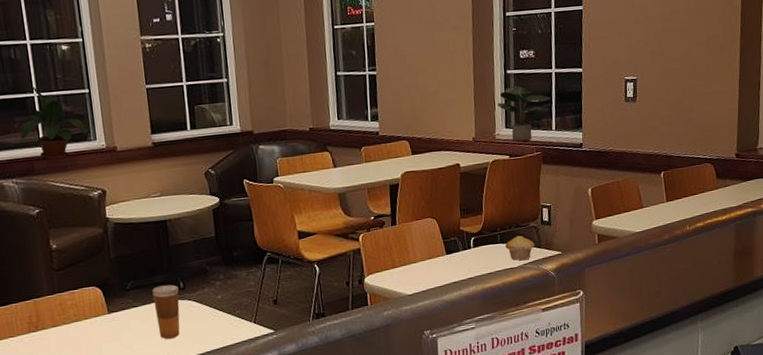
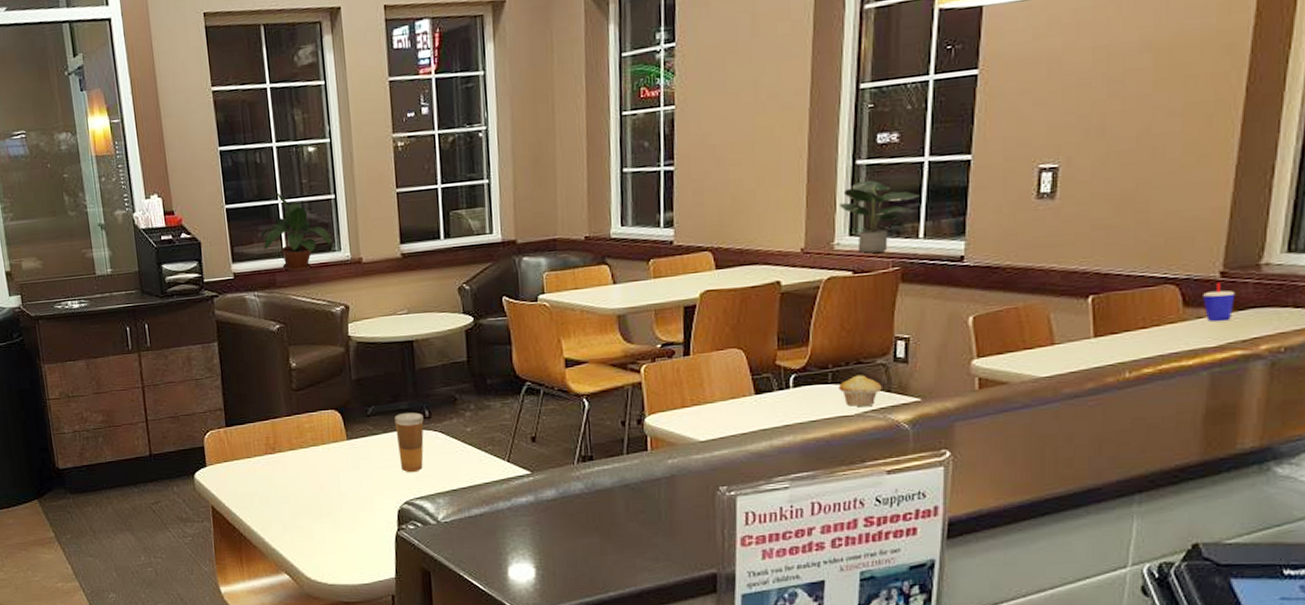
beverage cup: none [727,161,745,189] -> present [1203,282,1236,323]

